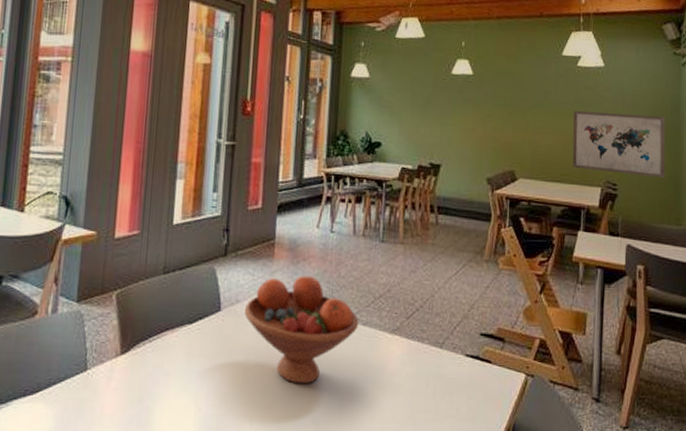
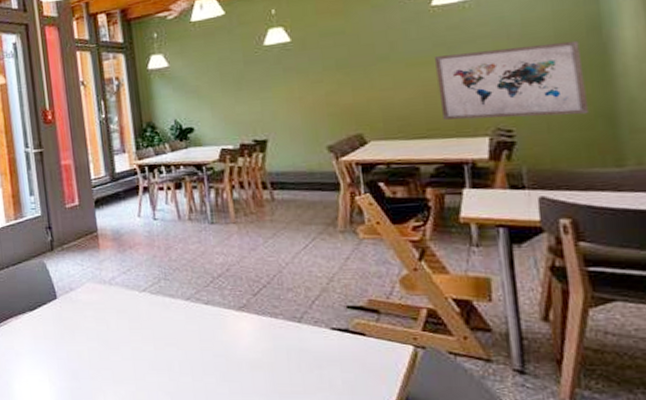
fruit bowl: present [244,275,359,384] -> none [79,262,200,361]

